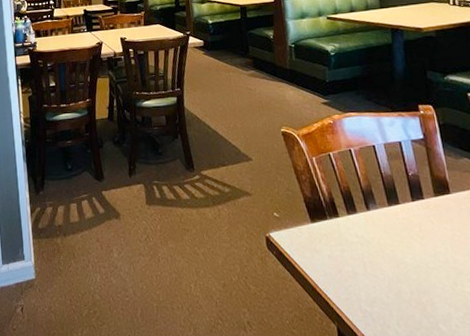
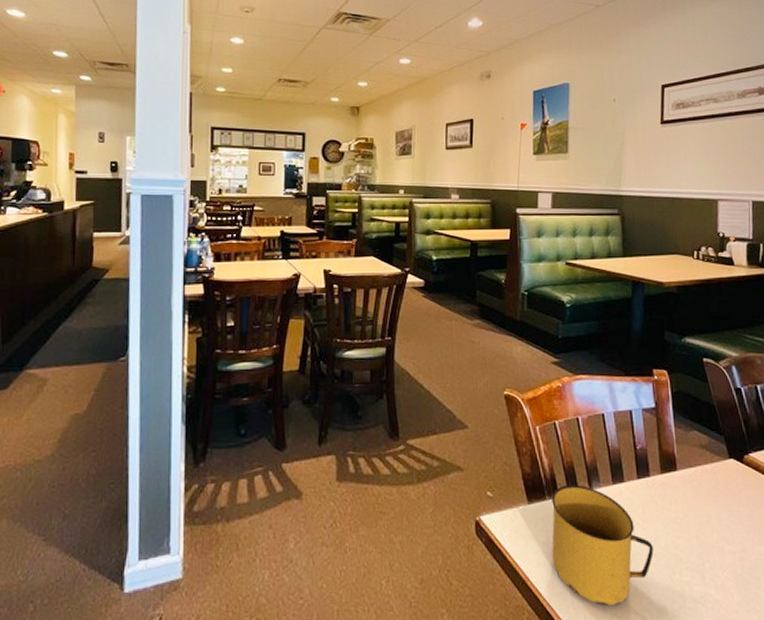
mug: none [332,206,434,310] -> present [551,485,654,606]

